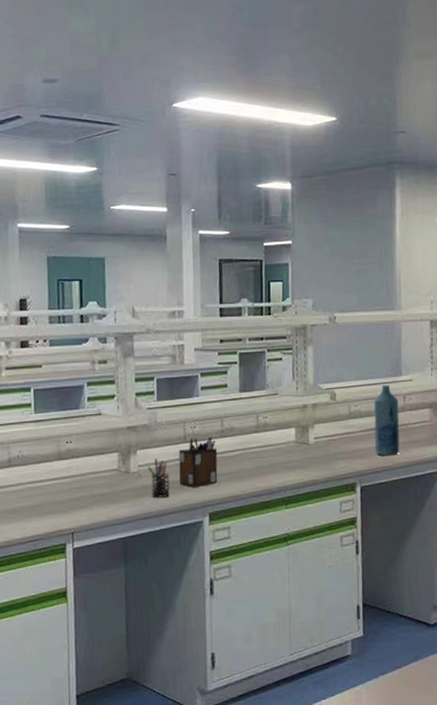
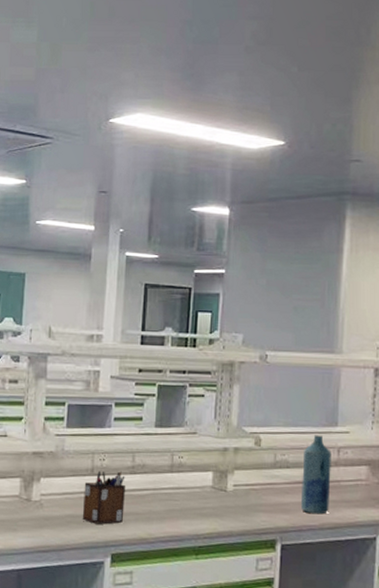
pen holder: present [147,458,170,498] -> none [49,489,73,532]

